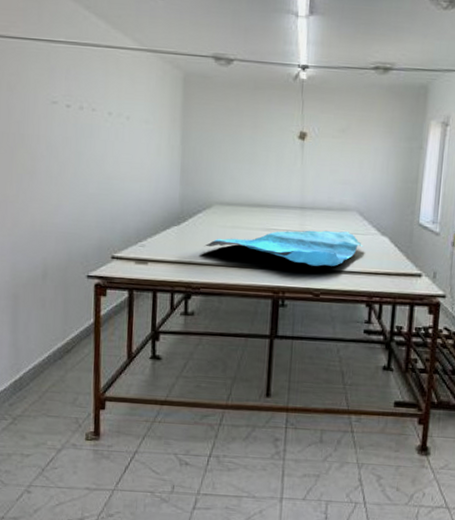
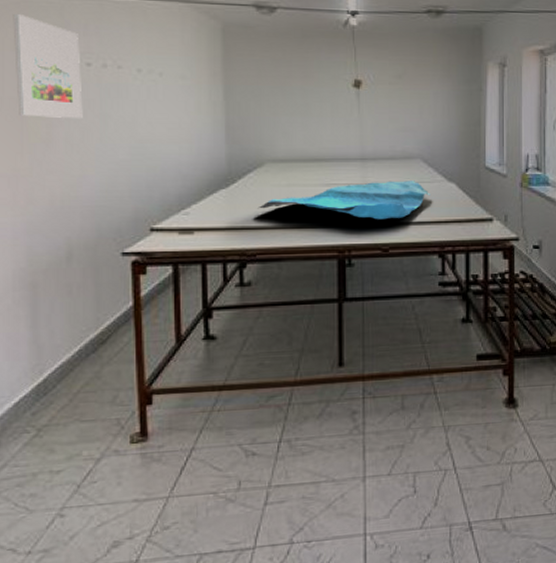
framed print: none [8,57,62,154] -> present [13,13,83,118]

